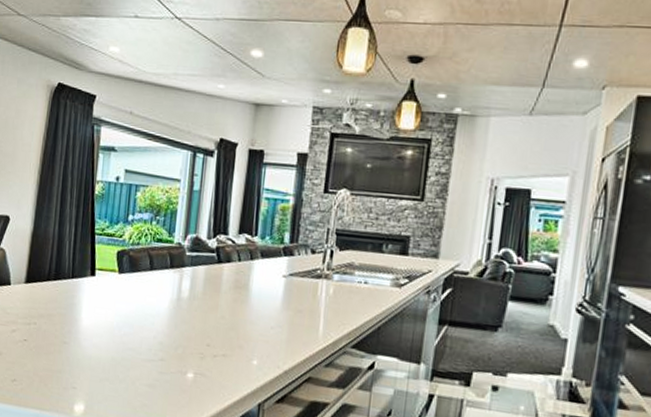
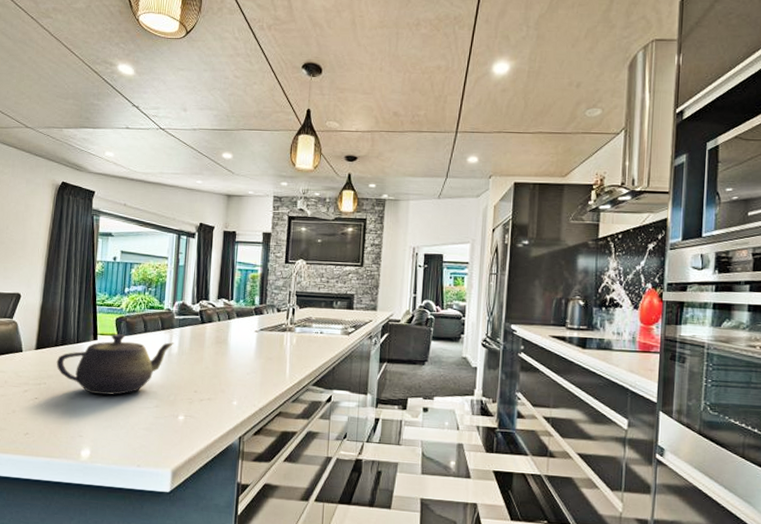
teapot: none [48,269,185,343] -> present [56,334,174,395]

